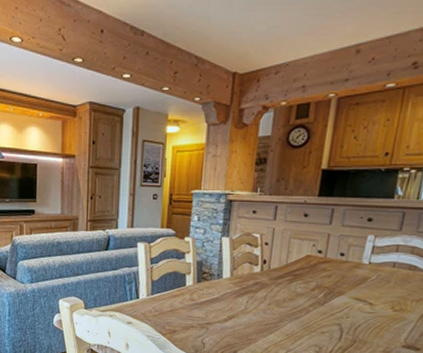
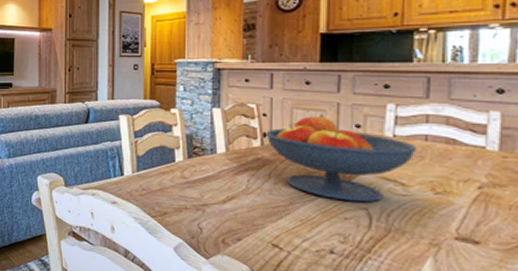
fruit bowl: none [266,244,386,319] -> present [266,114,418,203]

